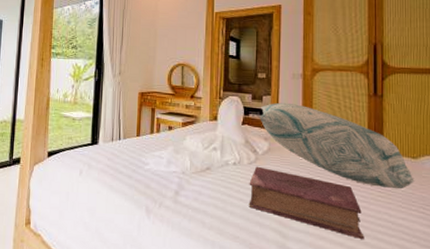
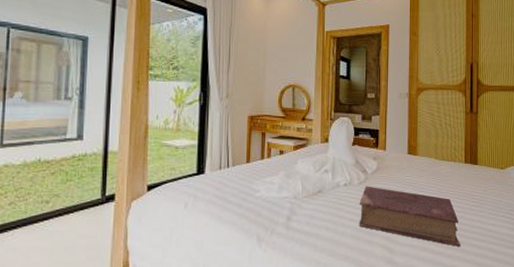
decorative pillow: present [259,102,415,189] -> none [368,121,502,198]

